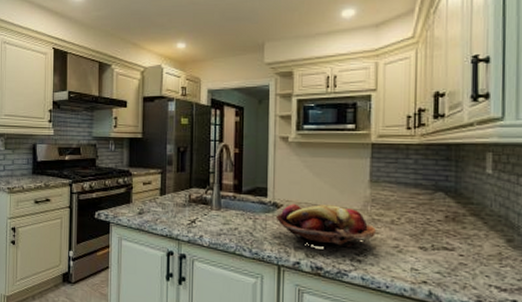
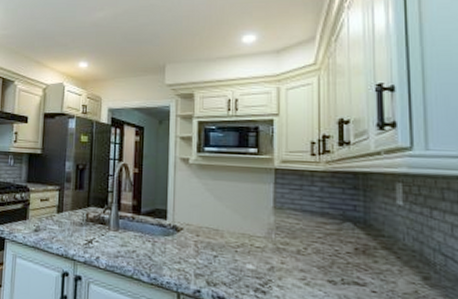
fruit basket: present [275,203,376,247] -> none [175,227,281,277]

